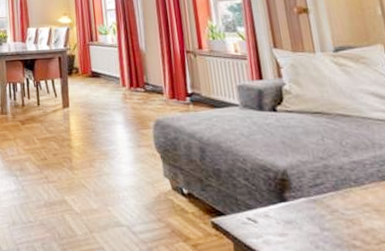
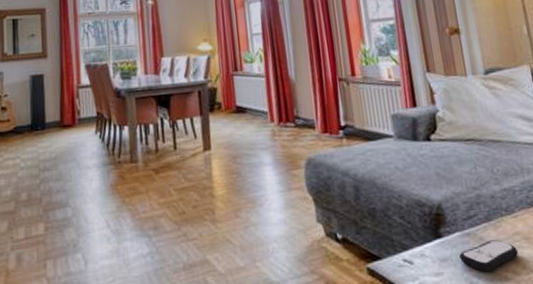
remote control: none [304,209,368,237] -> present [459,240,518,272]

